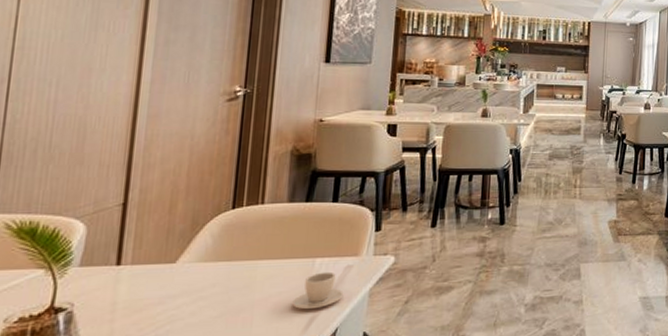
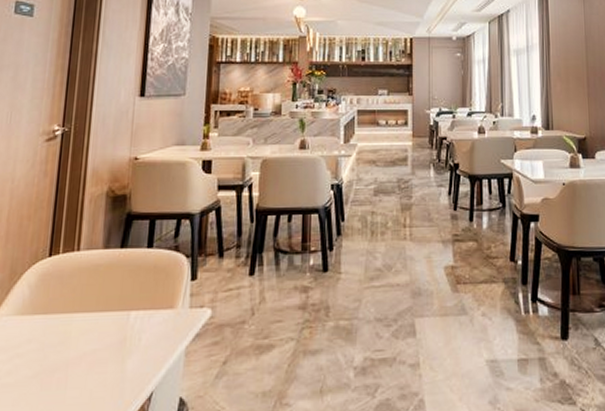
teacup: present [292,271,344,310] -> none [106,326,159,370]

